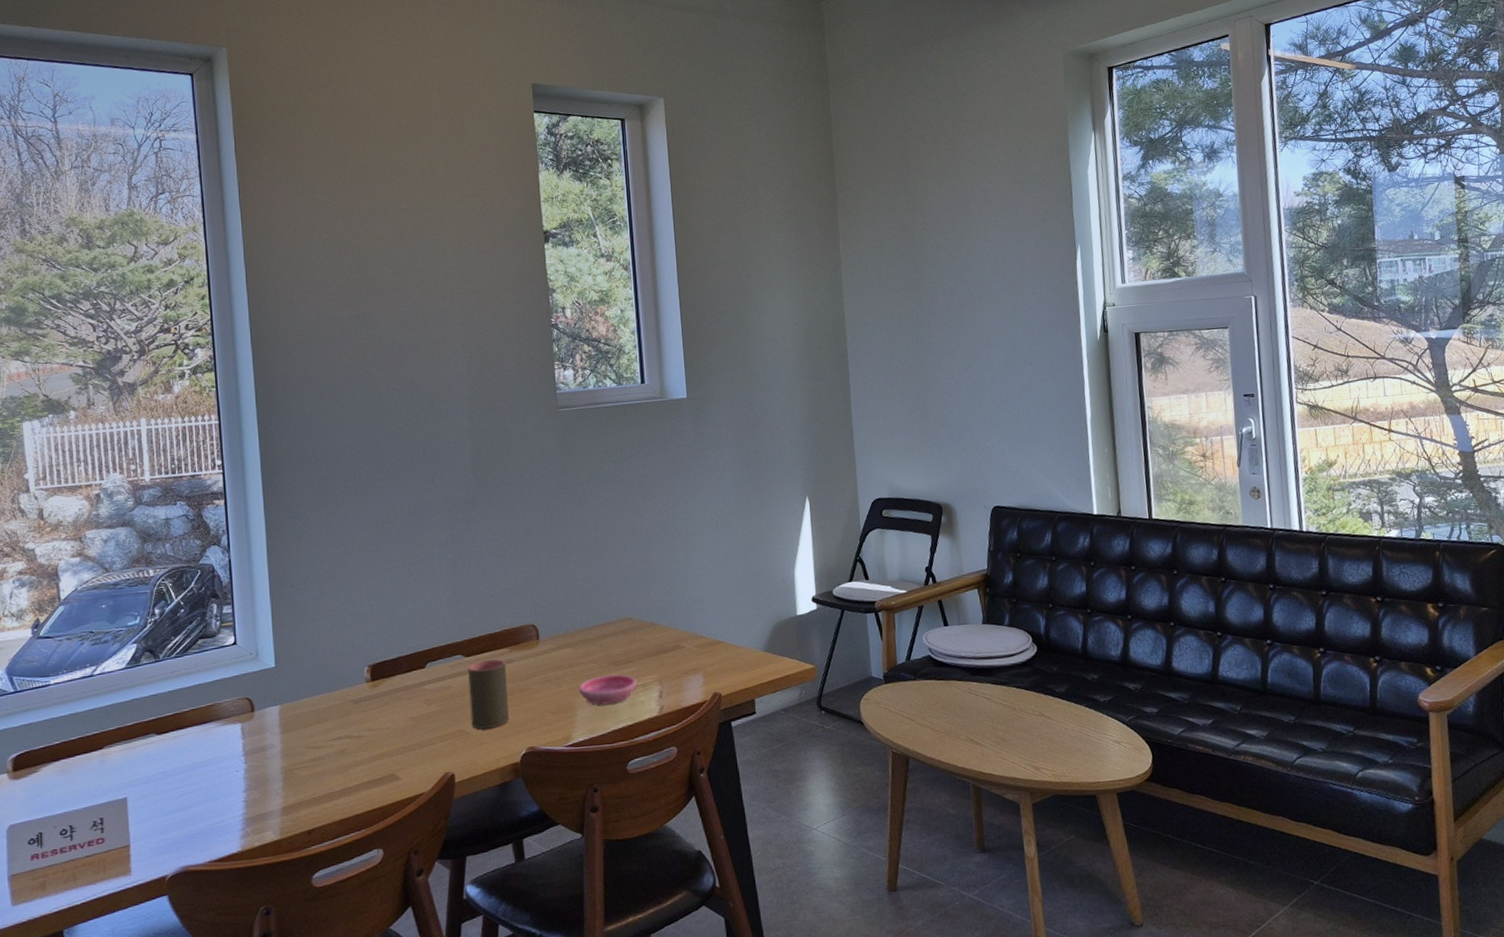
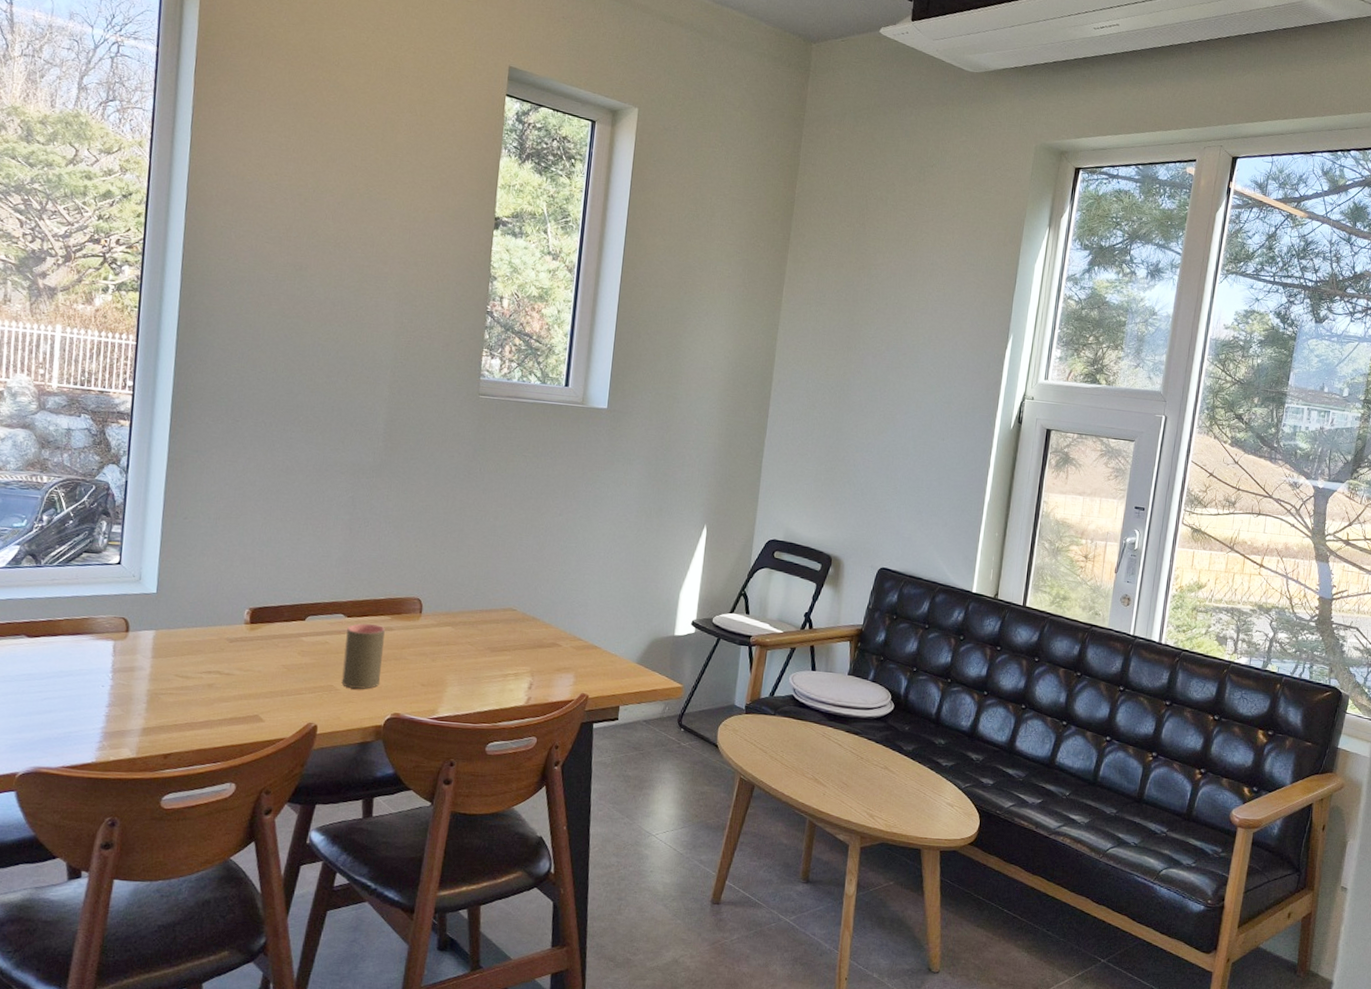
saucer: present [578,674,637,705] -> none [452,658,510,687]

